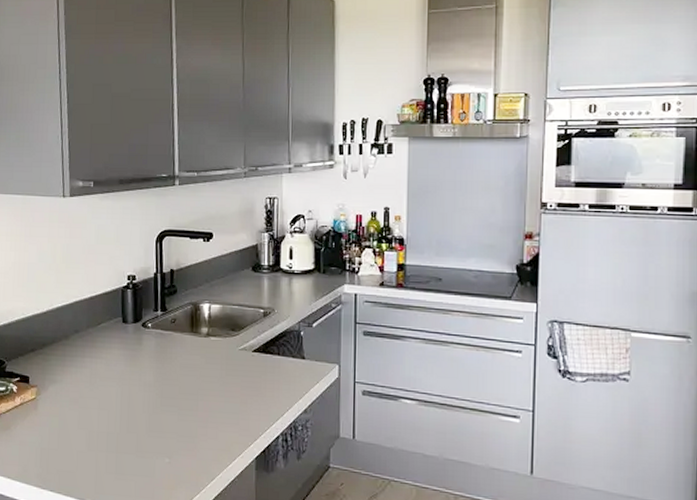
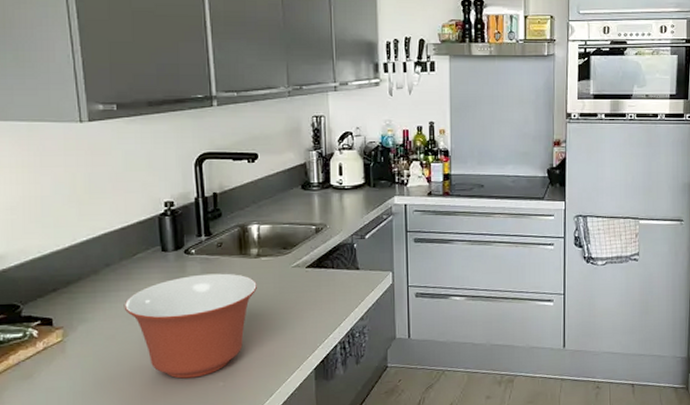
mixing bowl: none [87,348,205,451] -> present [124,273,257,379]

